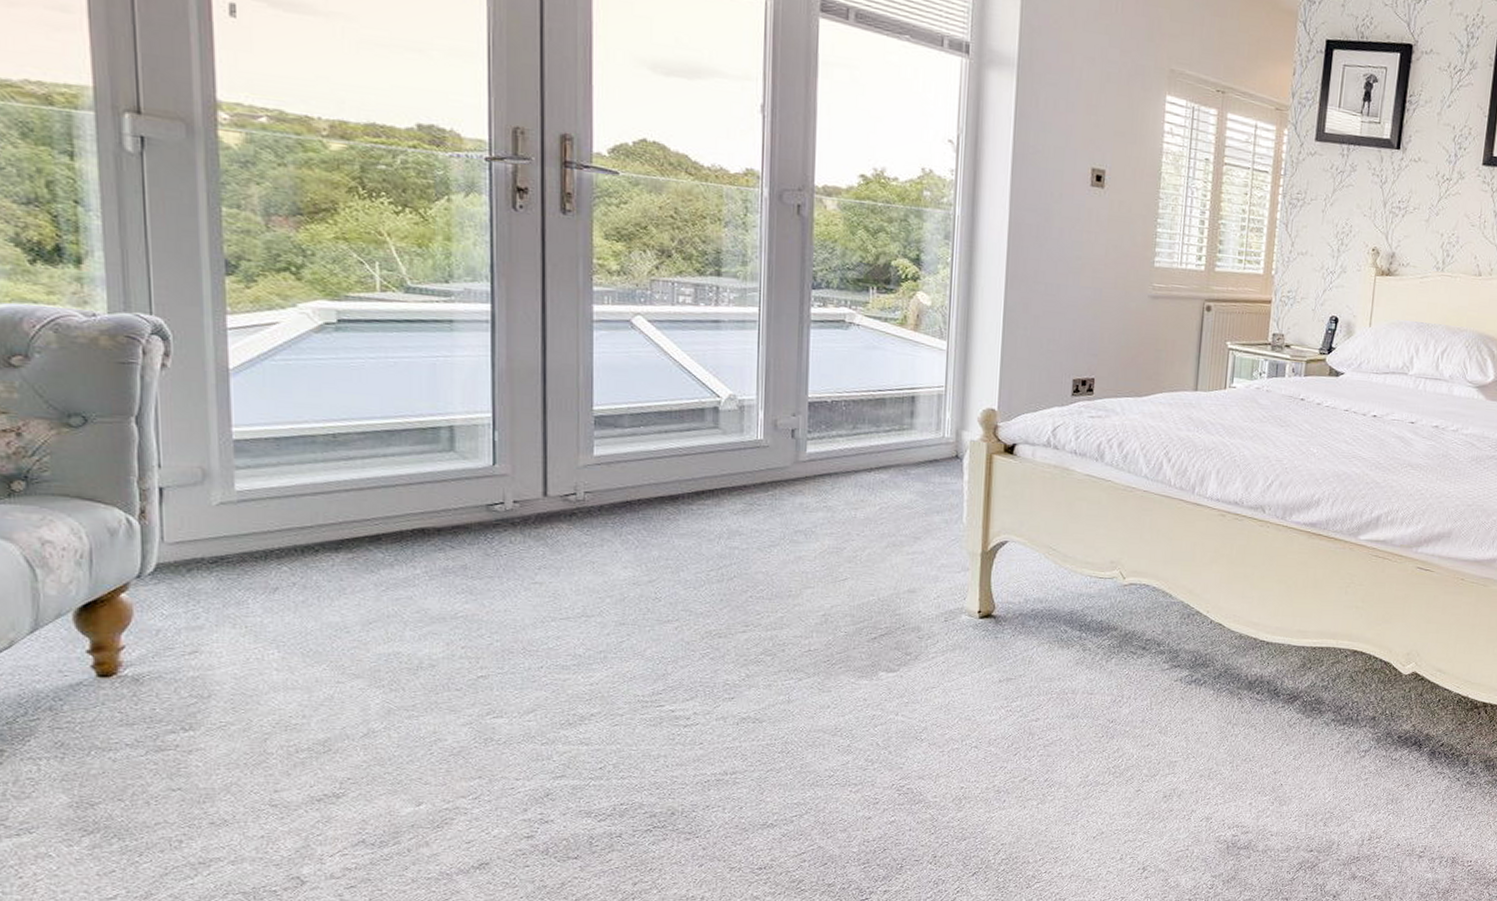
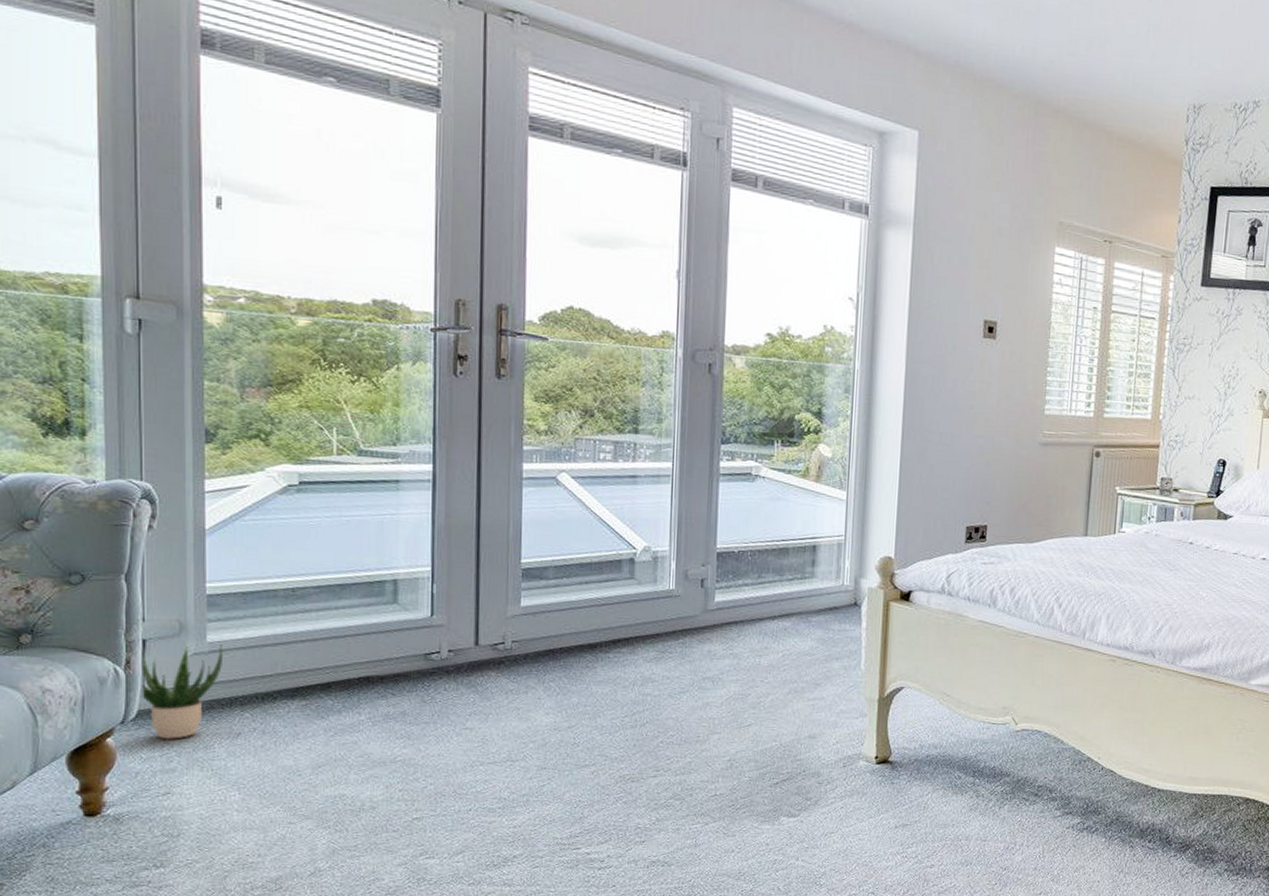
potted plant: none [158,493,256,596] -> present [140,644,224,740]

